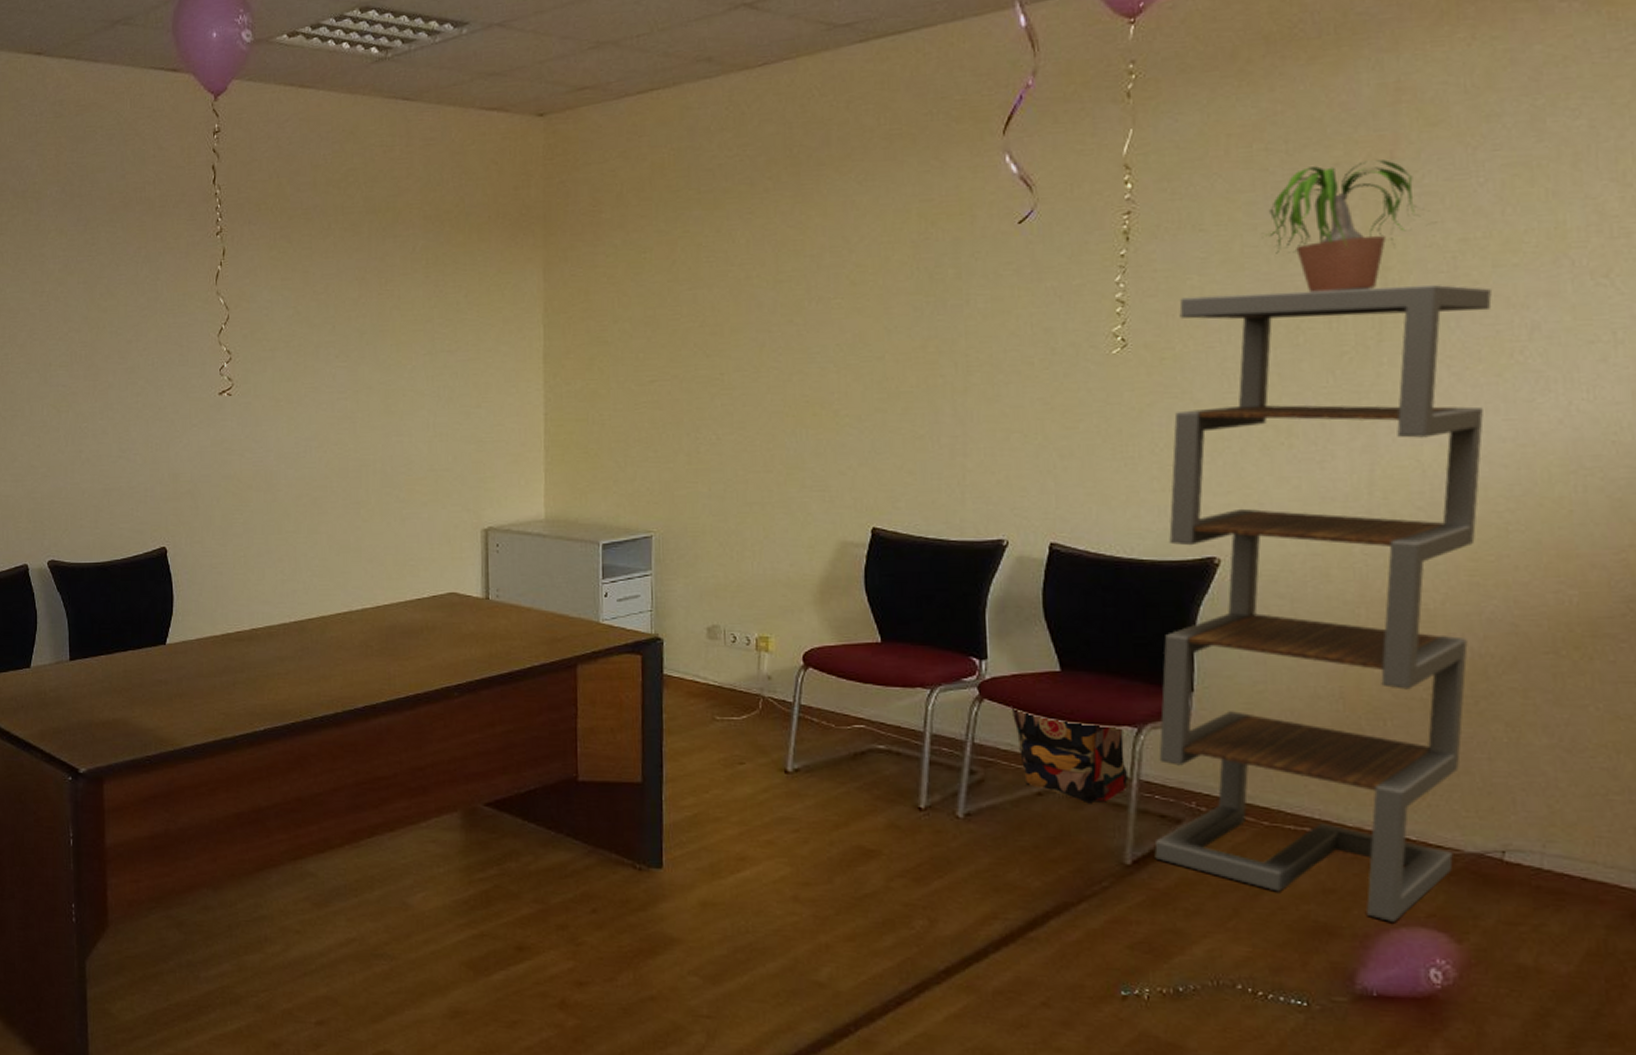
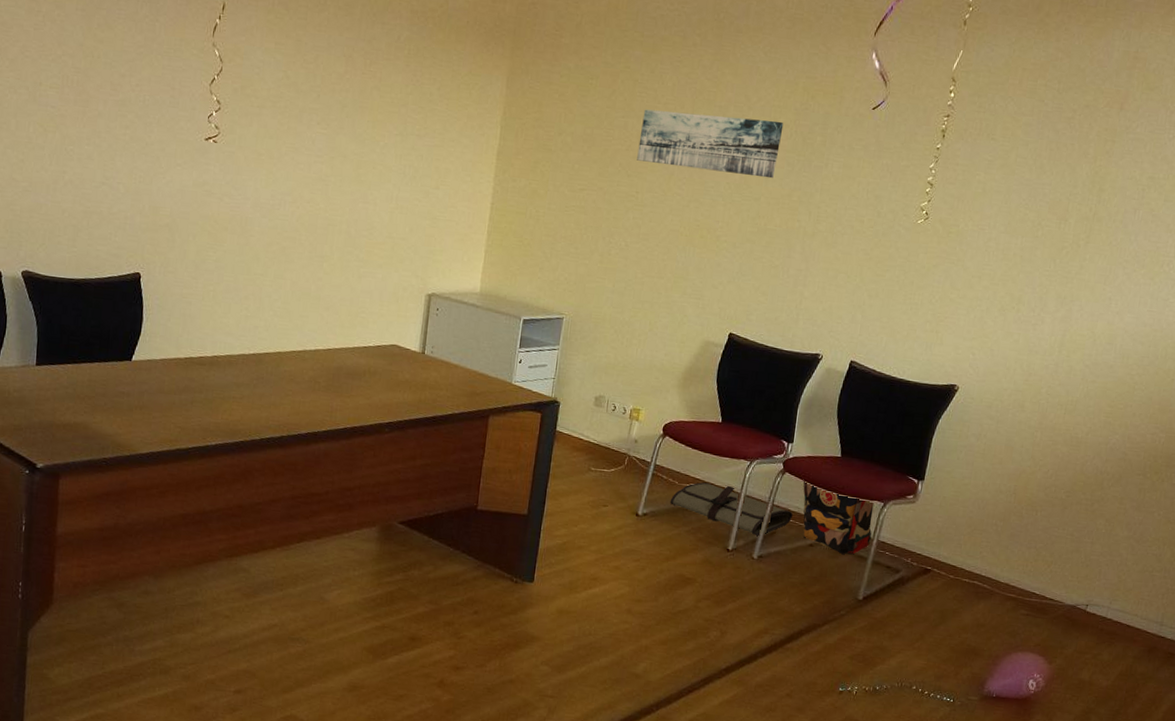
wall art: none [714,259,900,337] -> present [637,109,784,179]
tool roll: none [827,722,1004,786] -> present [669,482,793,536]
shelving unit: present [1154,284,1492,922] -> none [878,188,1160,648]
potted plant: present [1262,160,1437,292] -> none [1030,104,1139,204]

